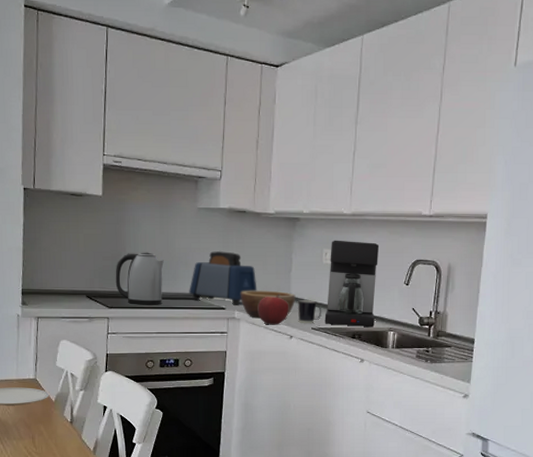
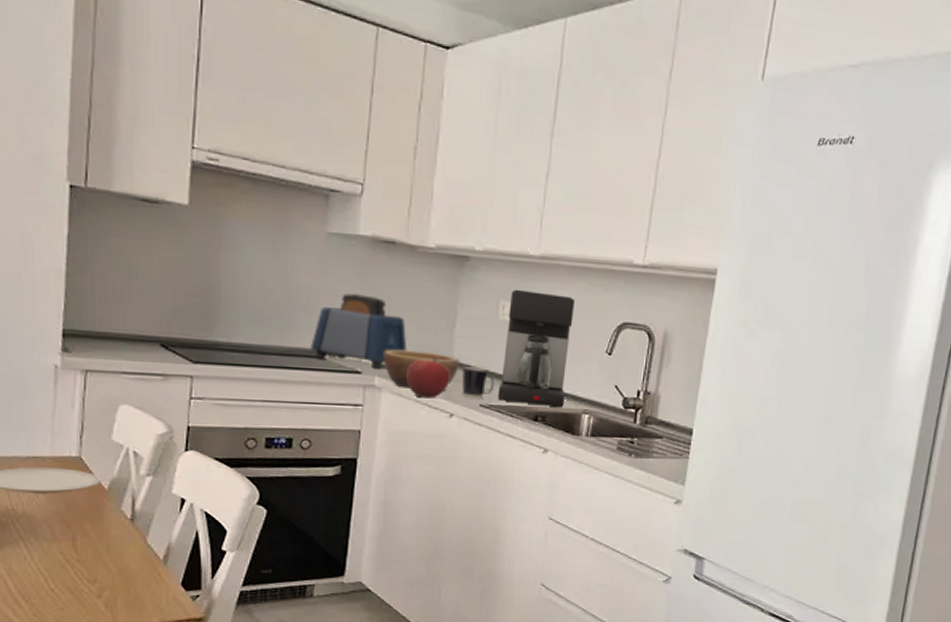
kettle: present [115,252,164,305] -> none [204,288,276,363]

